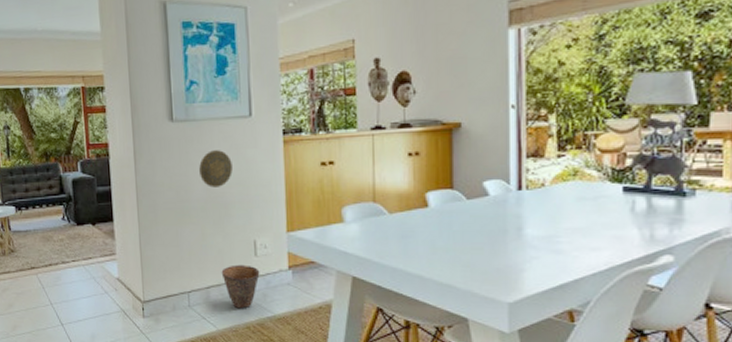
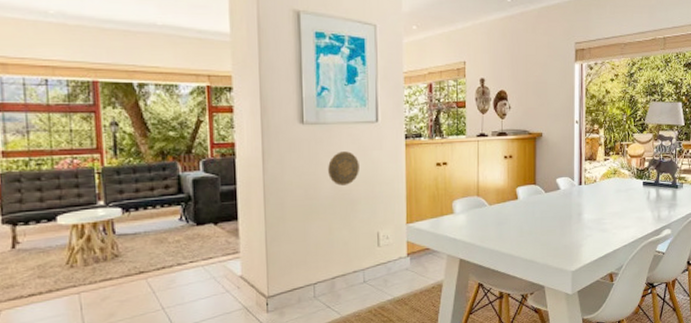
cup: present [221,264,260,309] -> none [346,254,382,295]

